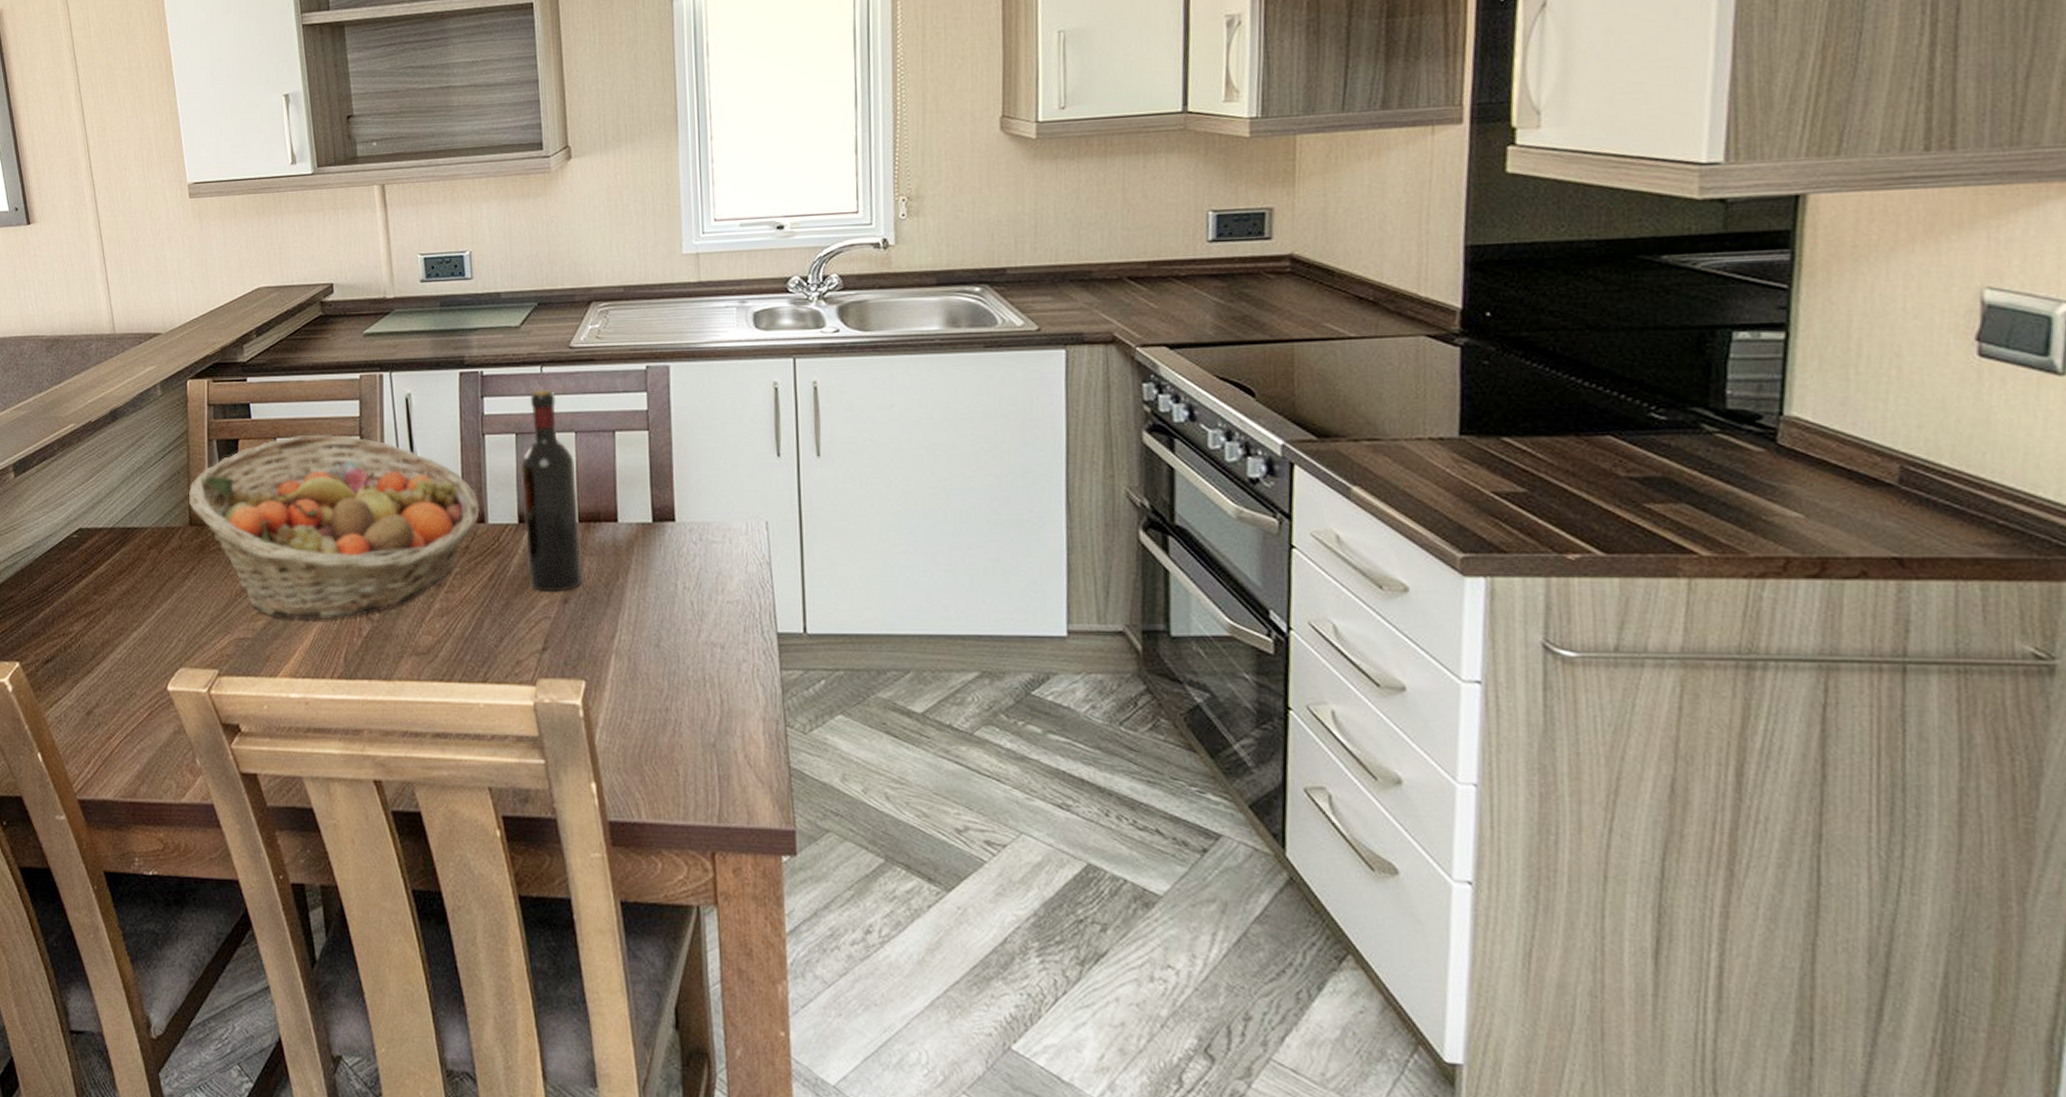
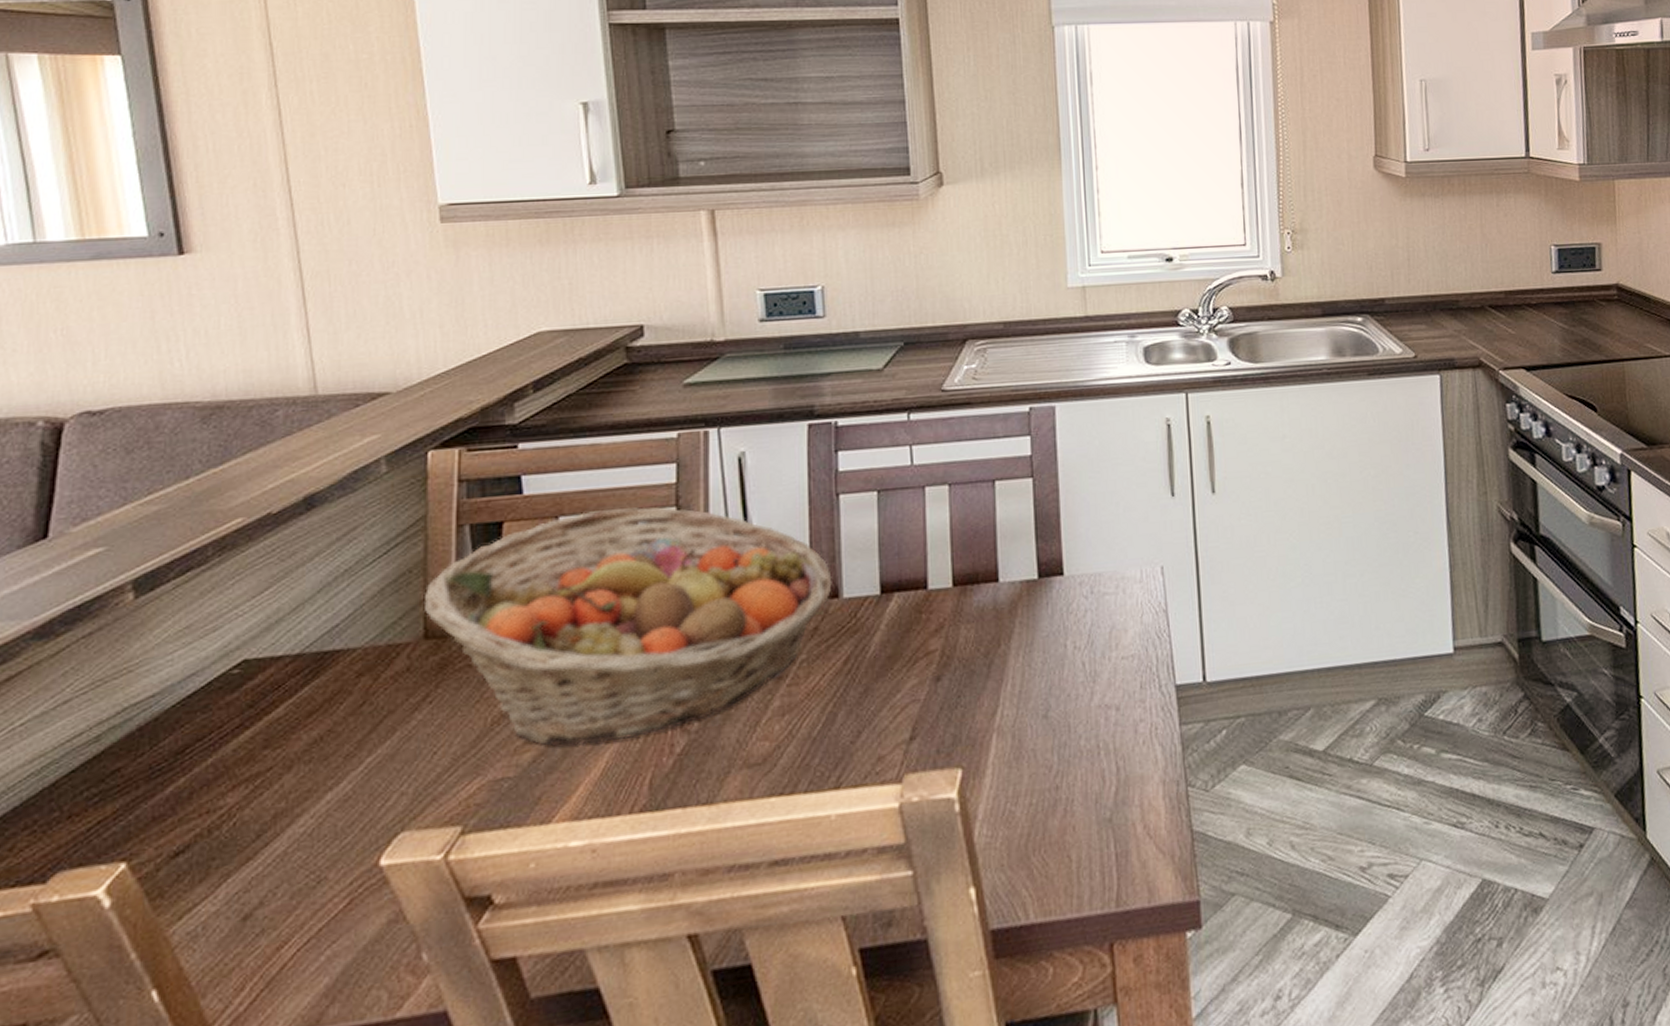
wine bottle: present [520,390,582,592] -> none [883,439,957,671]

